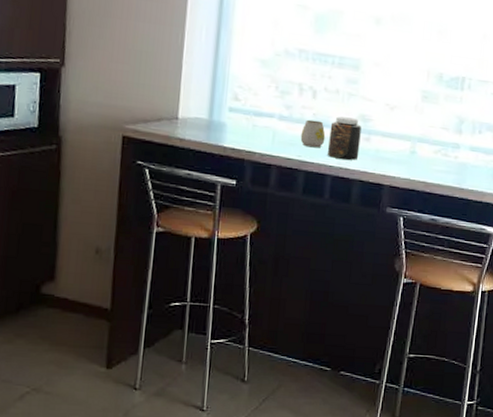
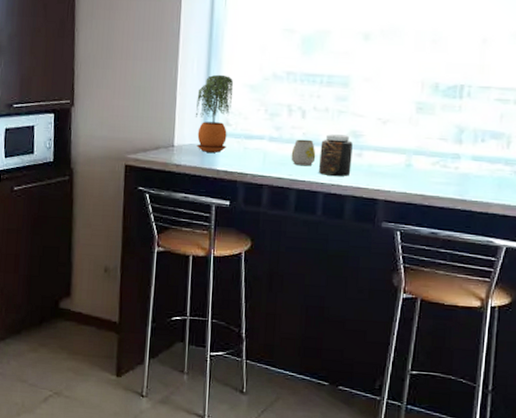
potted plant: none [201,45,244,129] -> present [195,74,234,153]

